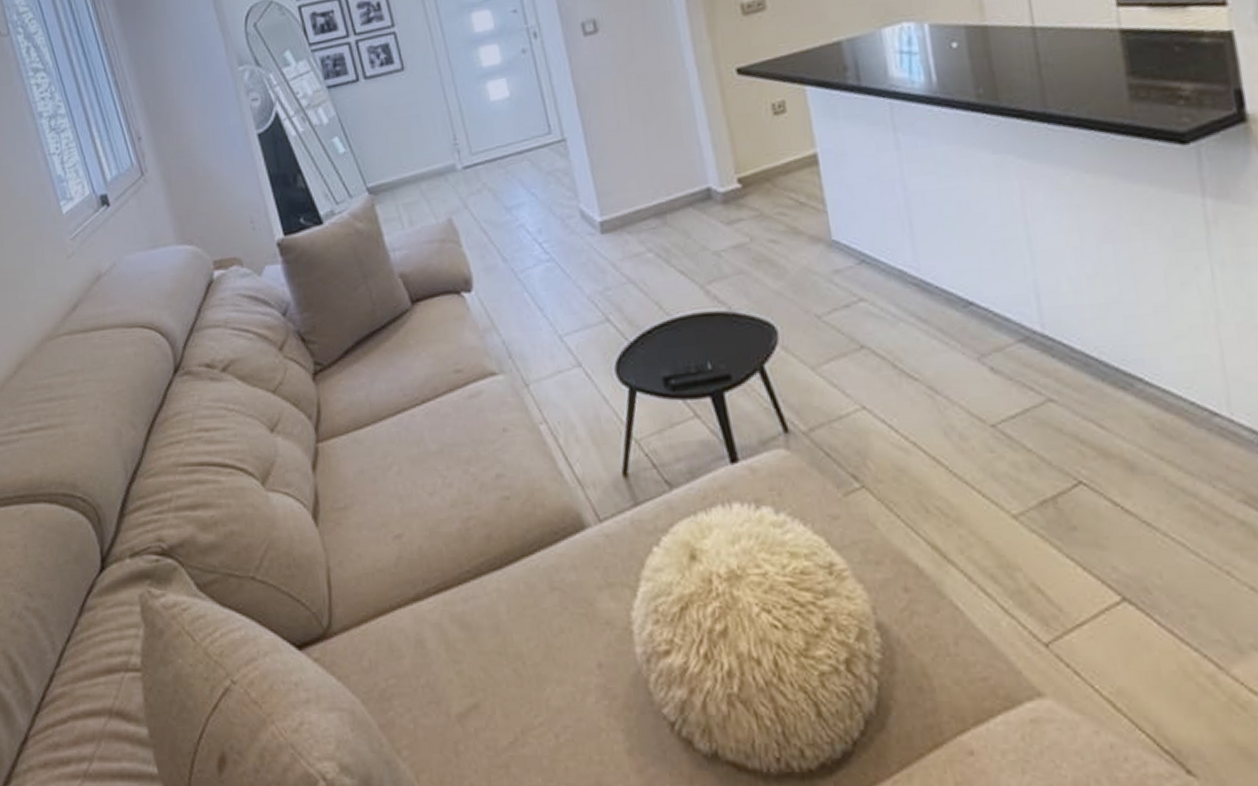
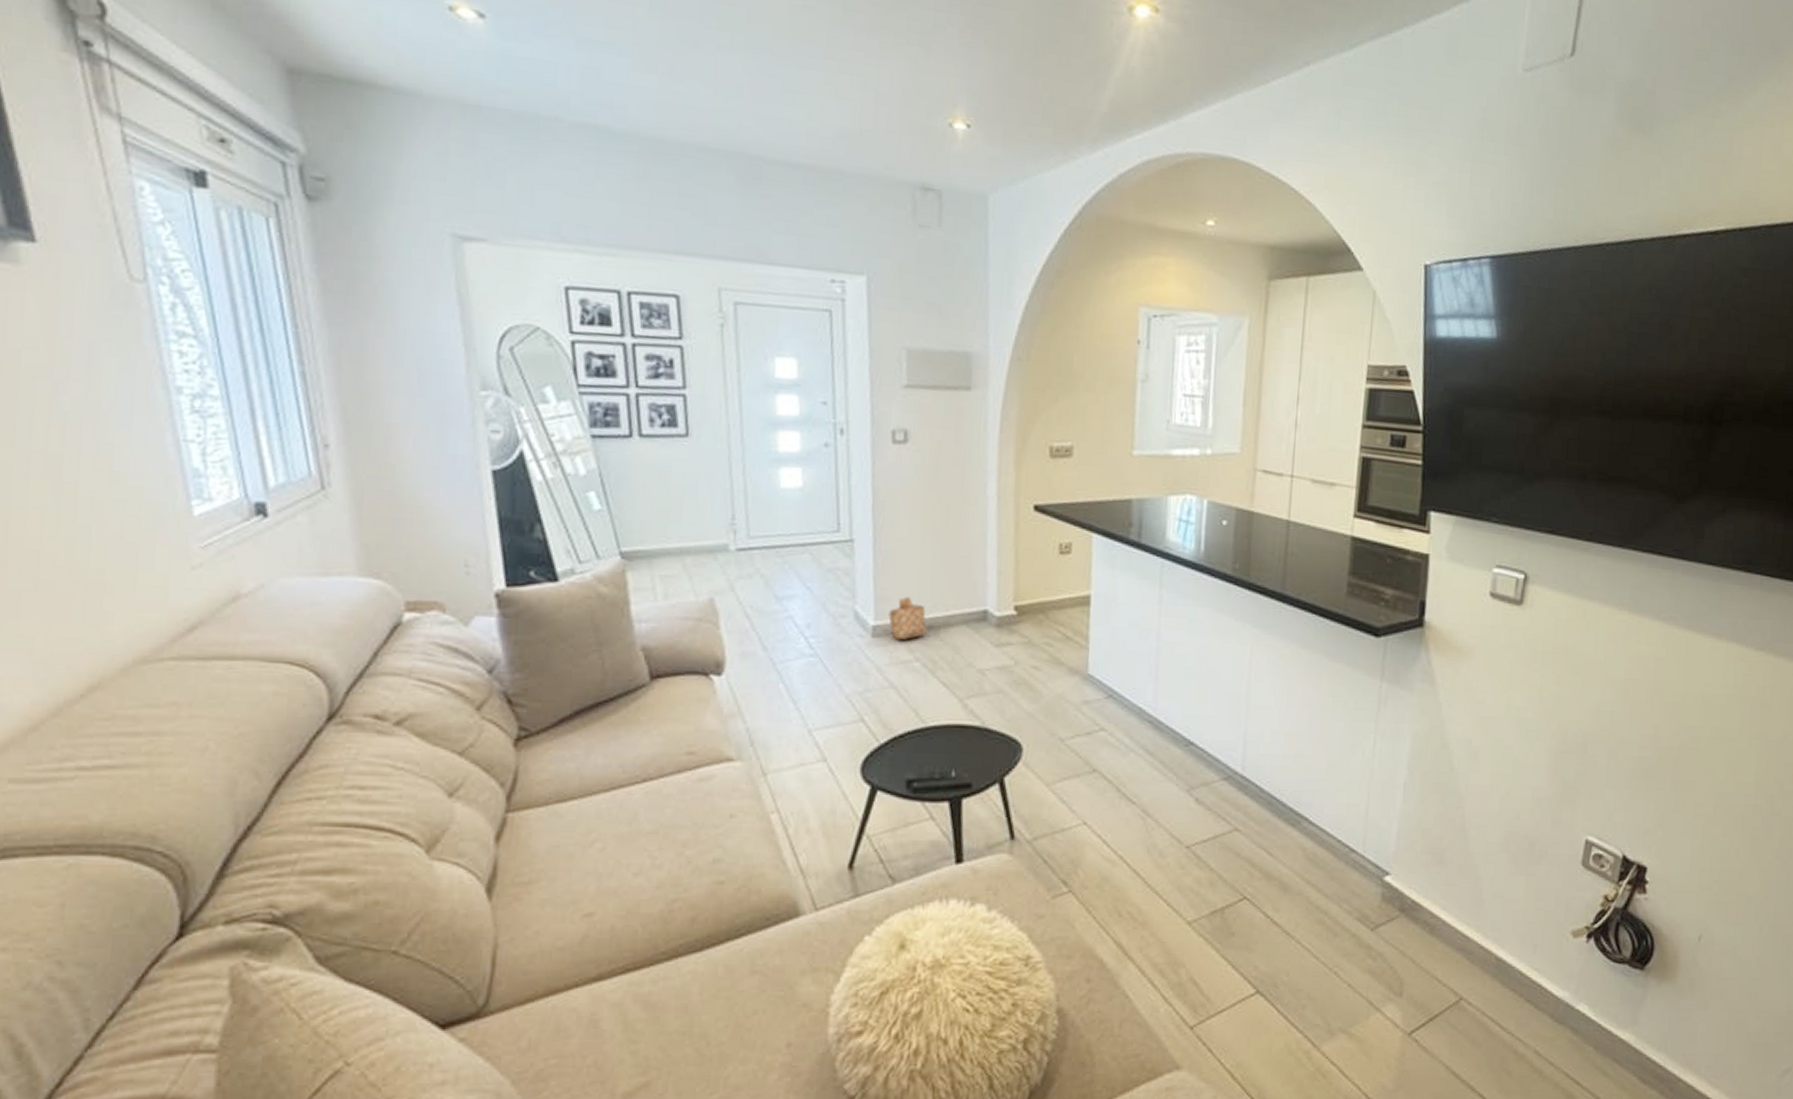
basket: none [612,186,653,233] -> present [888,596,927,640]

